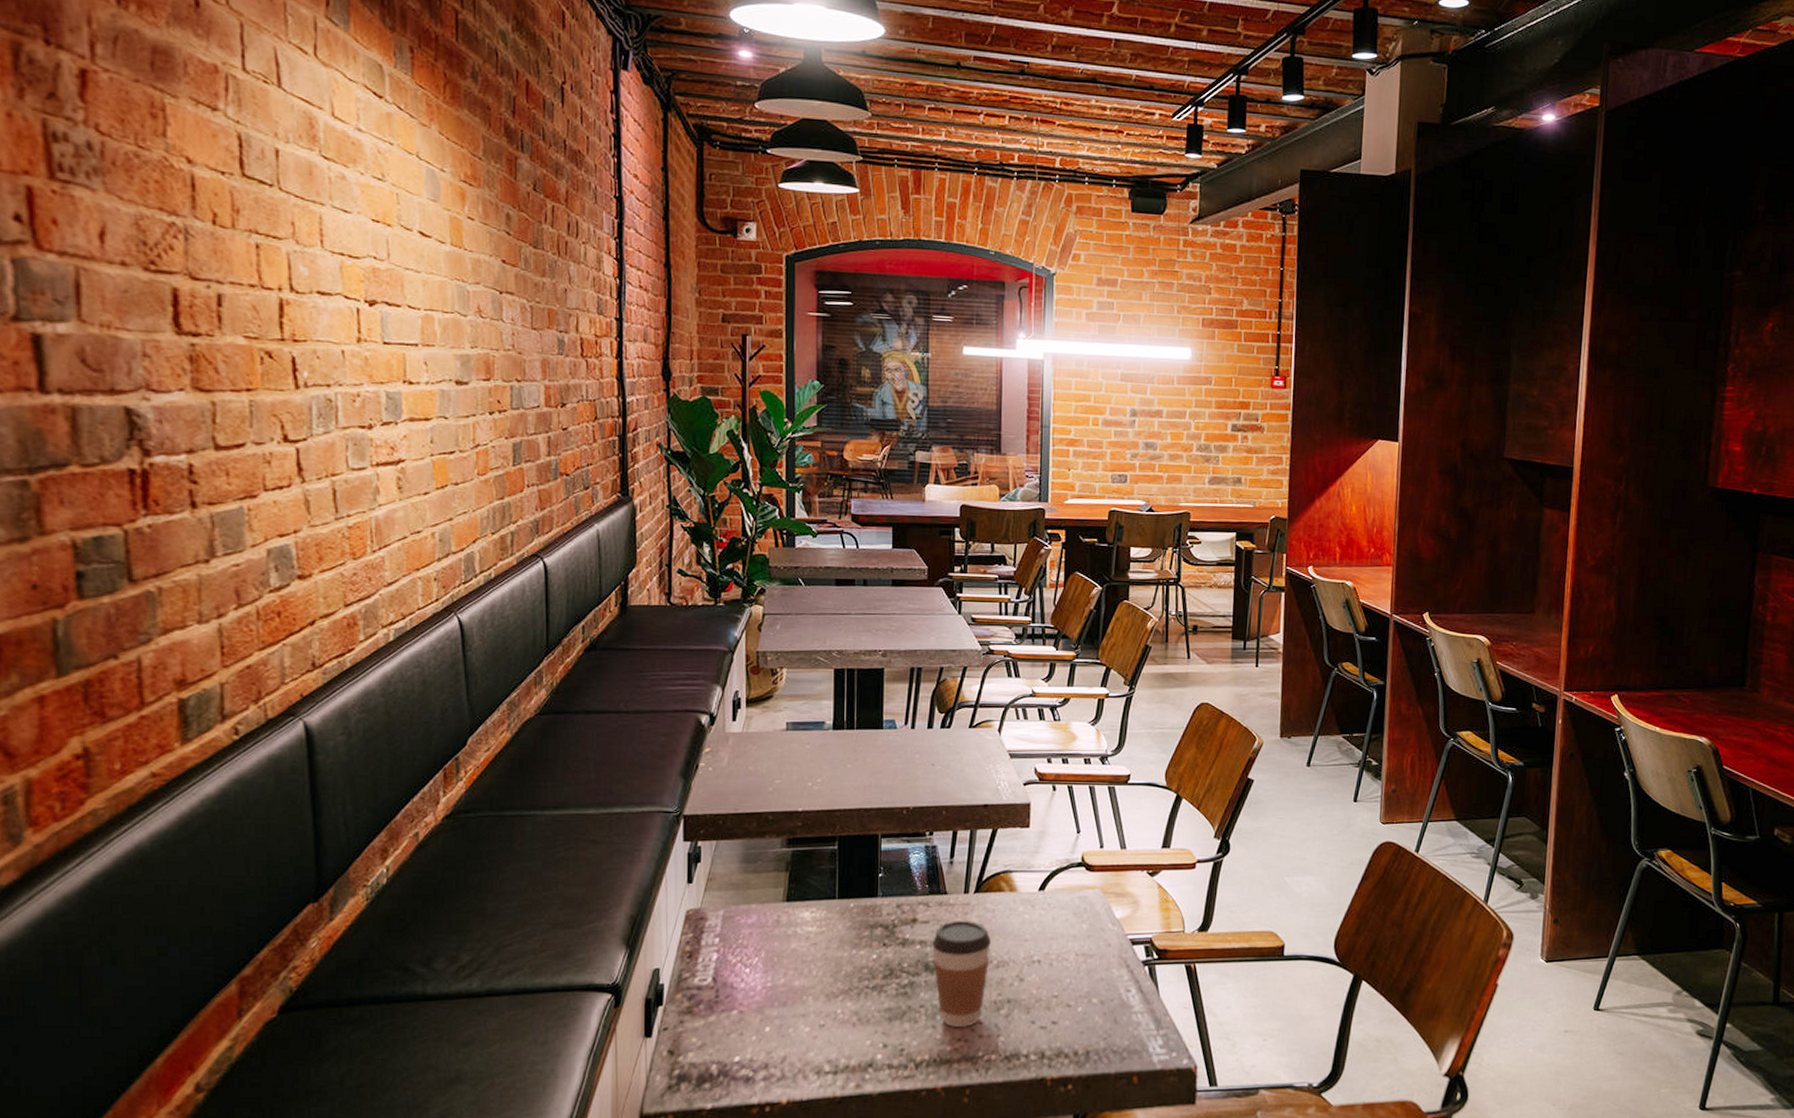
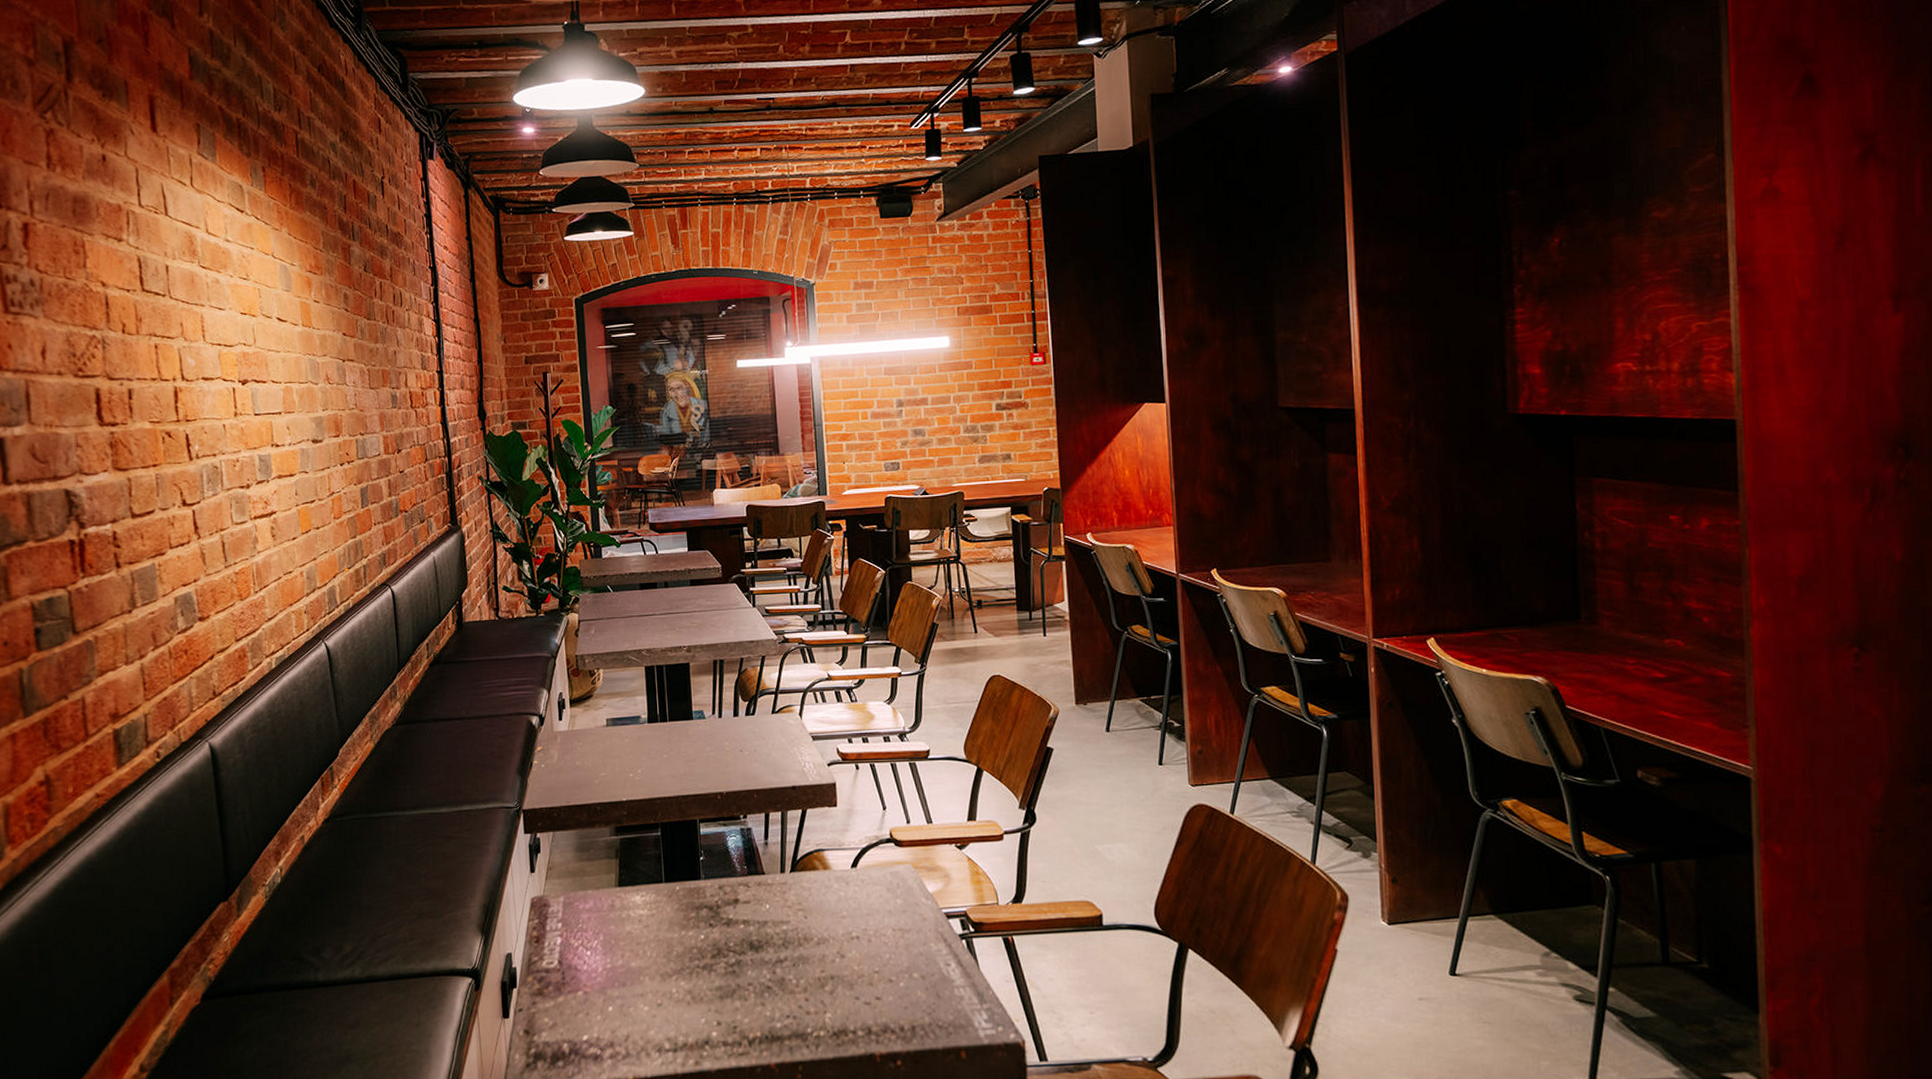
coffee cup: present [931,920,991,1028] -> none [754,899,810,1005]

